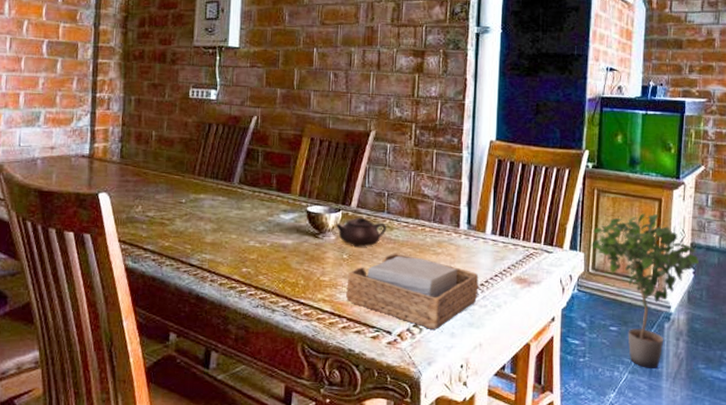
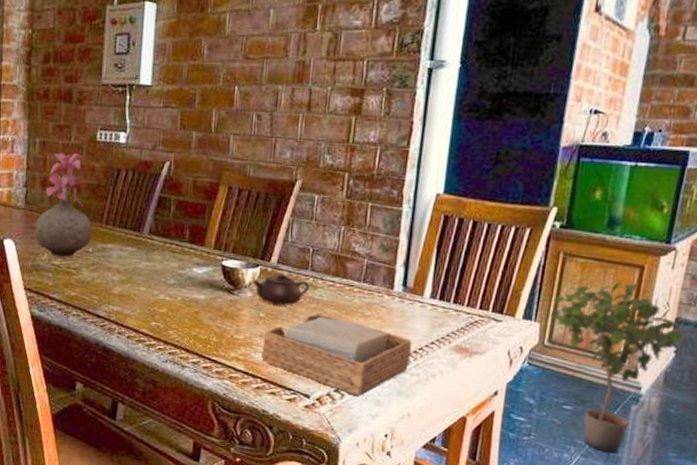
vase: none [129,109,185,208] -> present [35,153,92,257]

